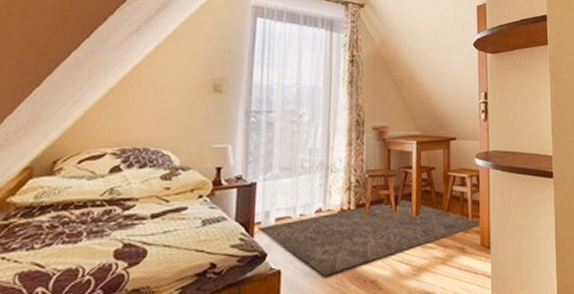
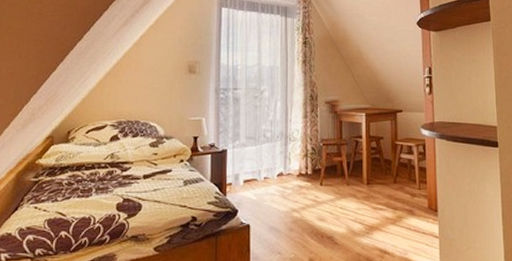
rug: present [258,199,482,277] -> none [230,165,429,232]

